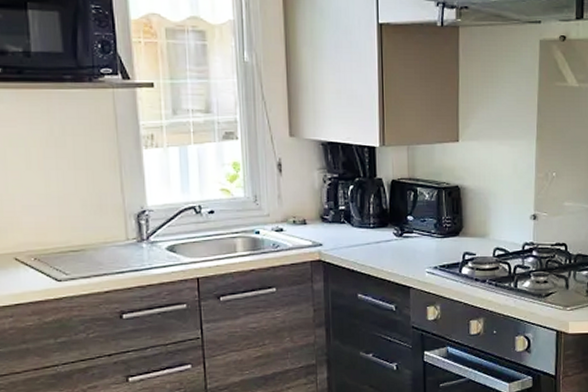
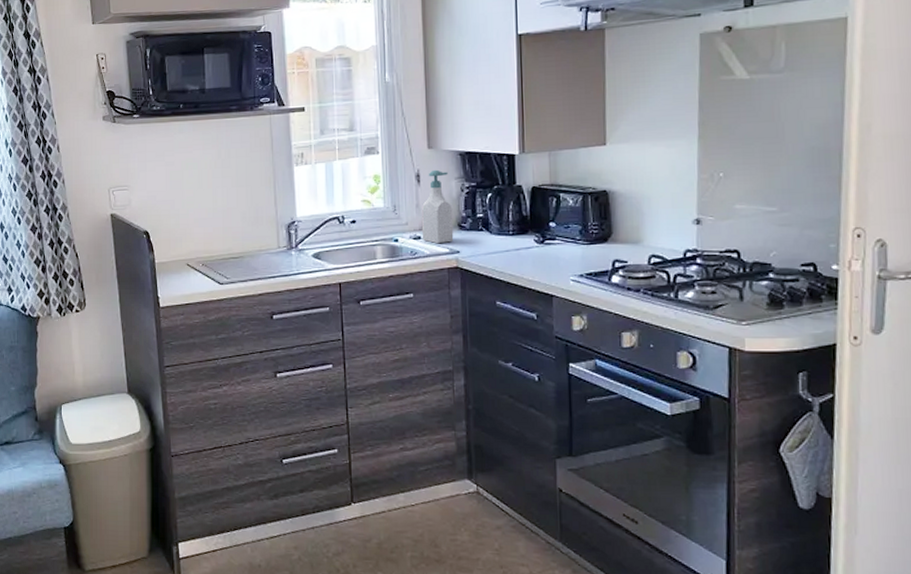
soap bottle: none [283,159,316,237] -> present [421,169,454,244]

